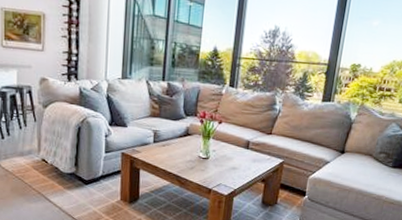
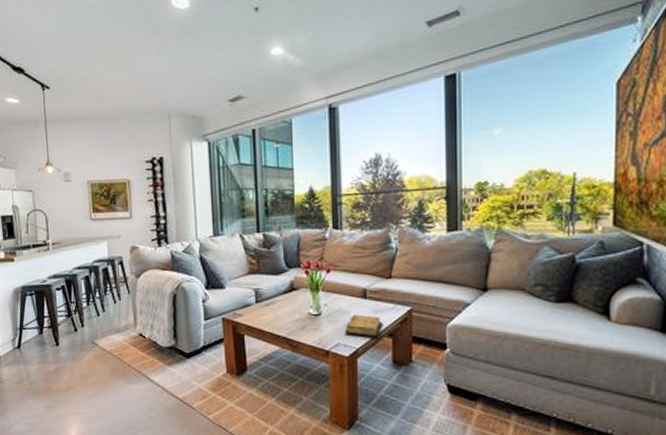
diary: none [226,162,259,182] -> present [345,315,383,338]

